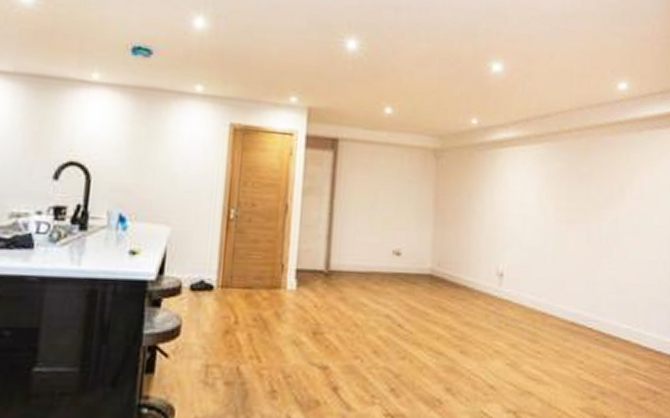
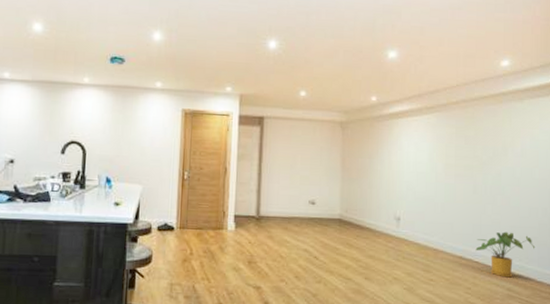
house plant: none [589,291,655,348] -> present [475,231,536,278]

